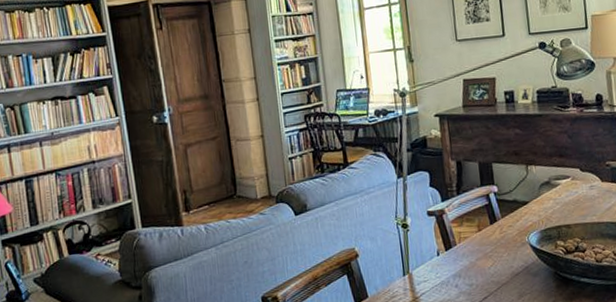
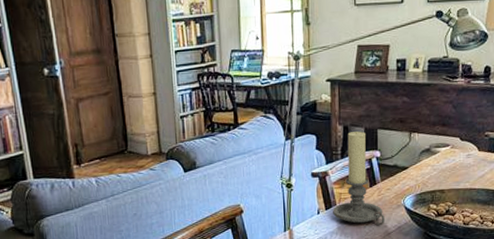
candle holder: none [453,165,510,266] -> present [333,130,384,226]

